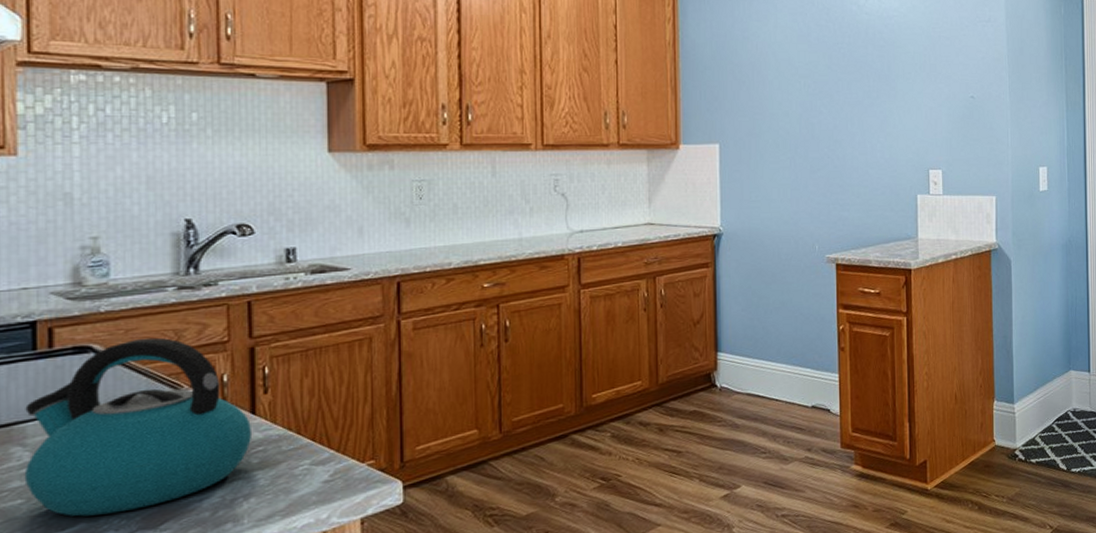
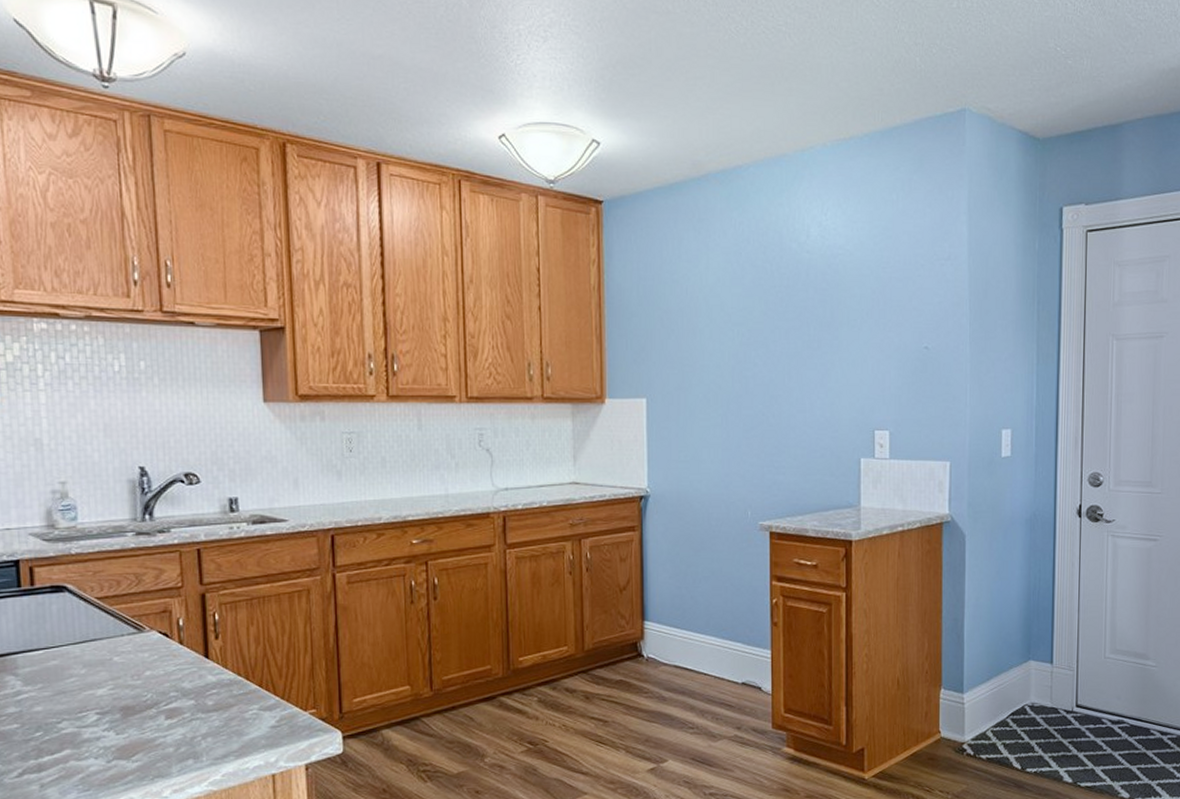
kettle: present [24,337,251,517] -> none [15,580,206,744]

